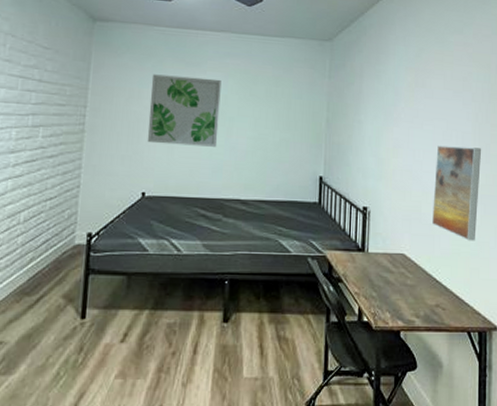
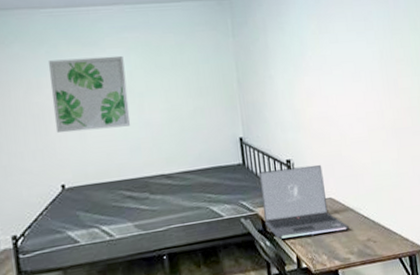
laptop: none [331,213,419,291] -> present [258,165,350,240]
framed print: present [432,145,482,241] -> none [348,84,395,175]

